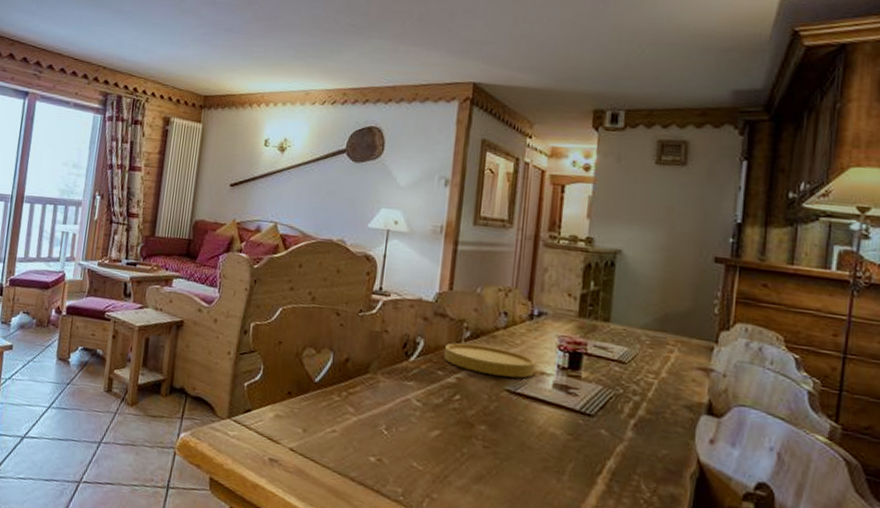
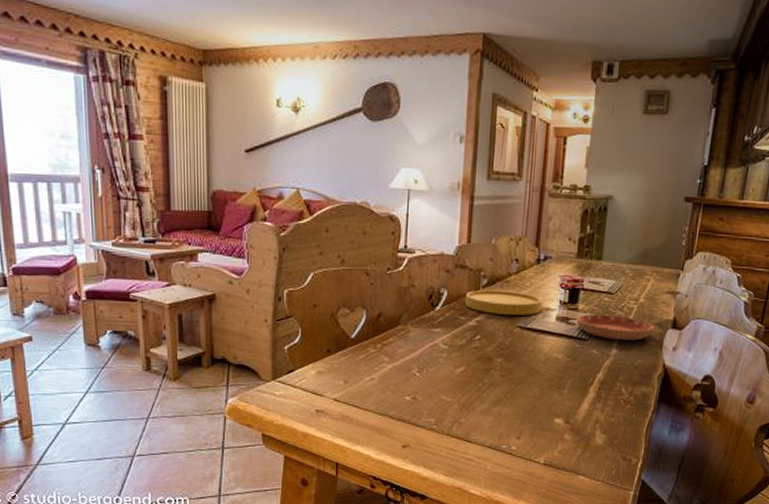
saucer: none [578,384,683,425] -> present [576,314,655,340]

